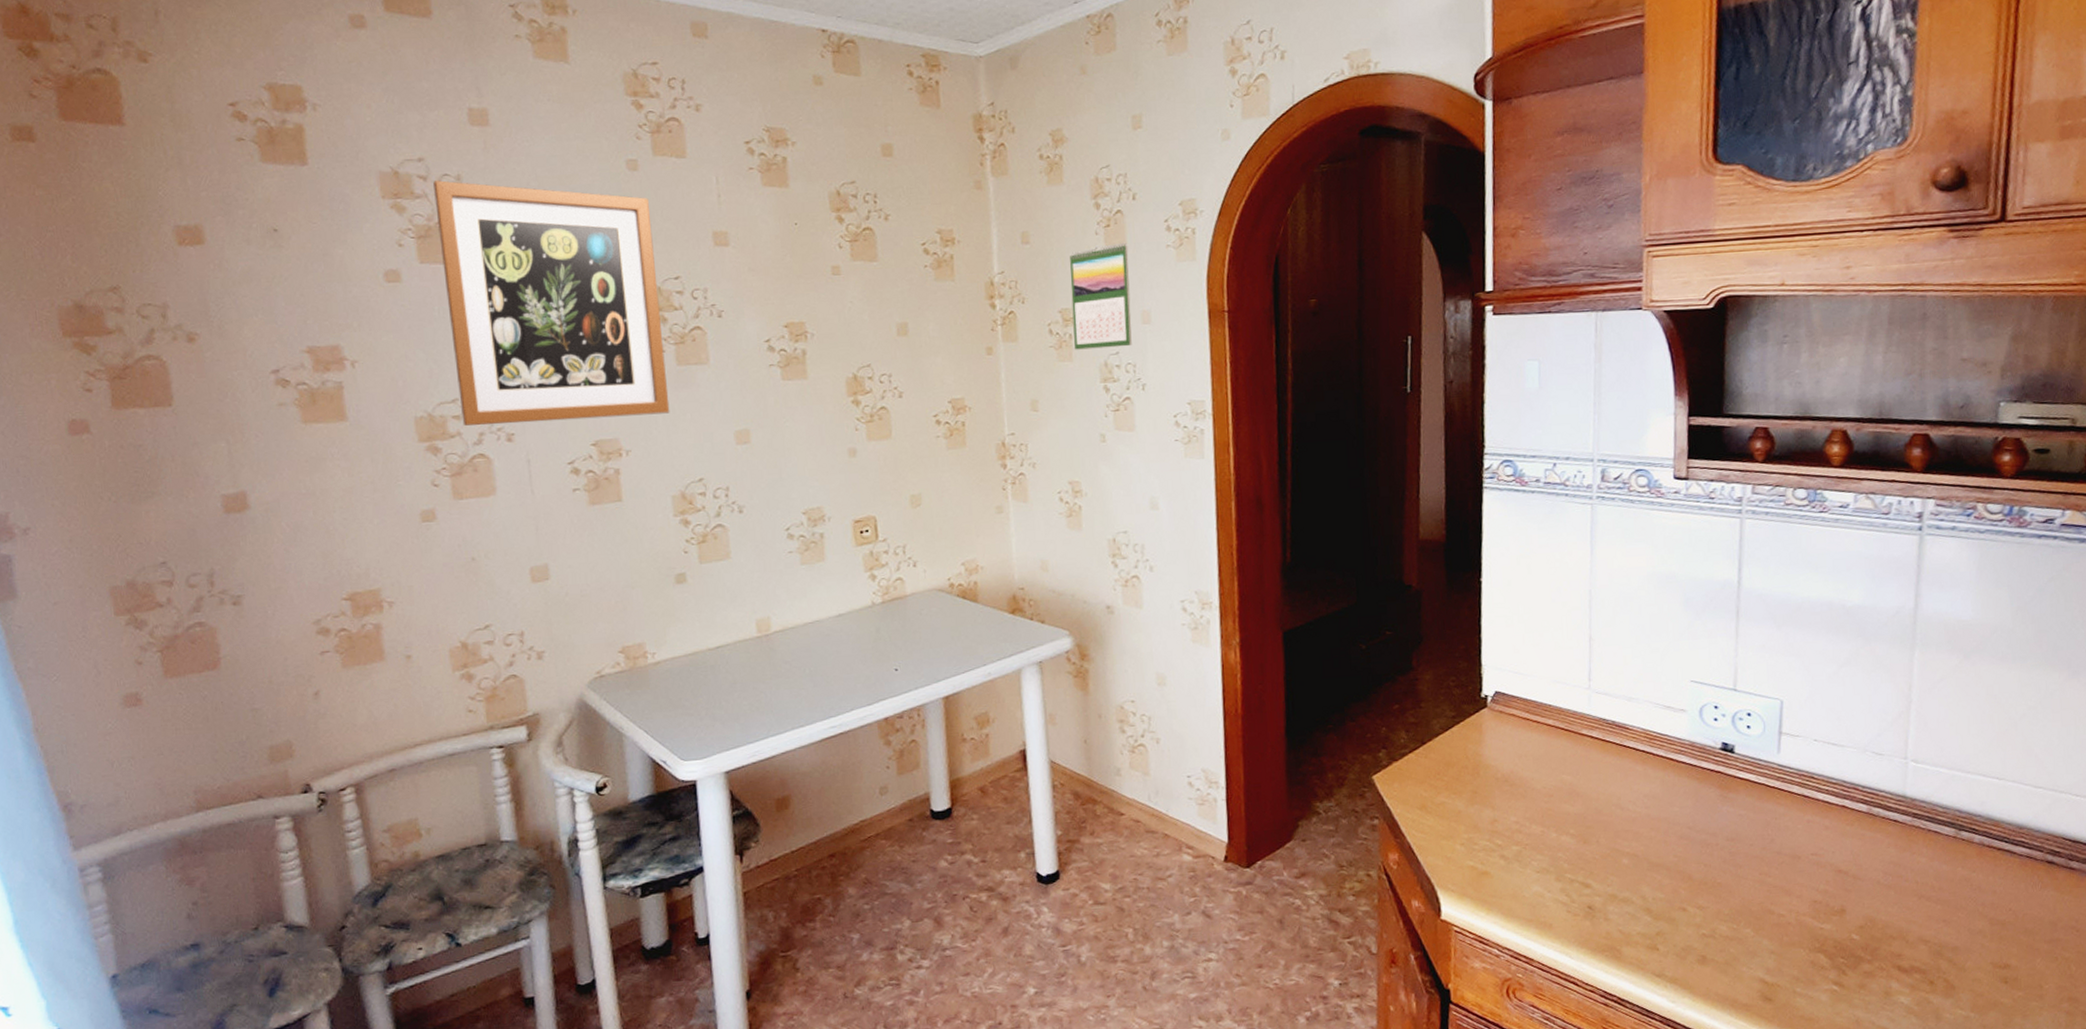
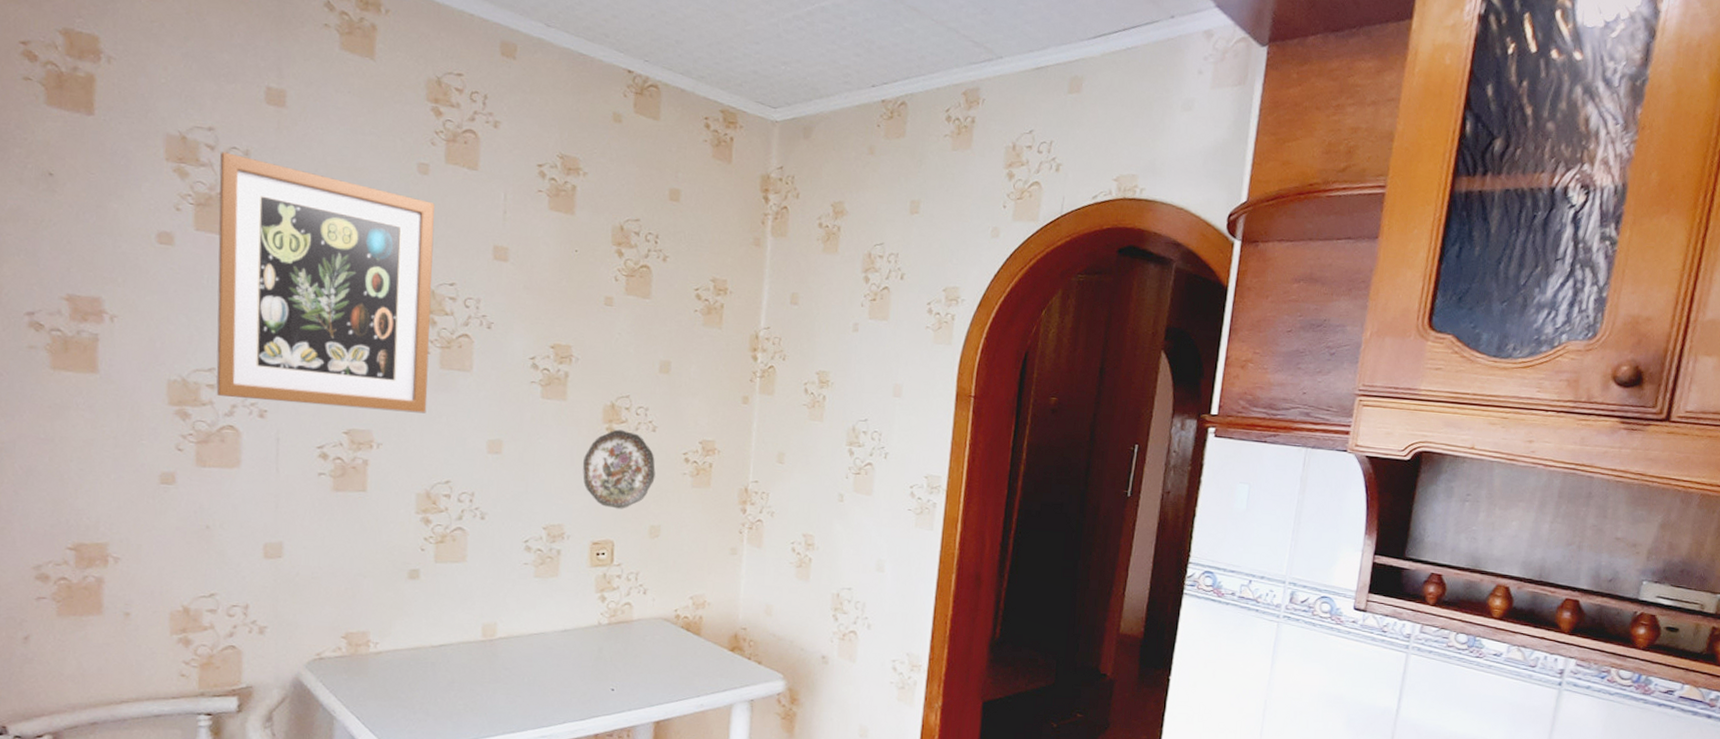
decorative plate: none [832,400,908,483] -> present [582,429,656,509]
calendar: present [1070,242,1132,350] -> none [827,316,890,416]

